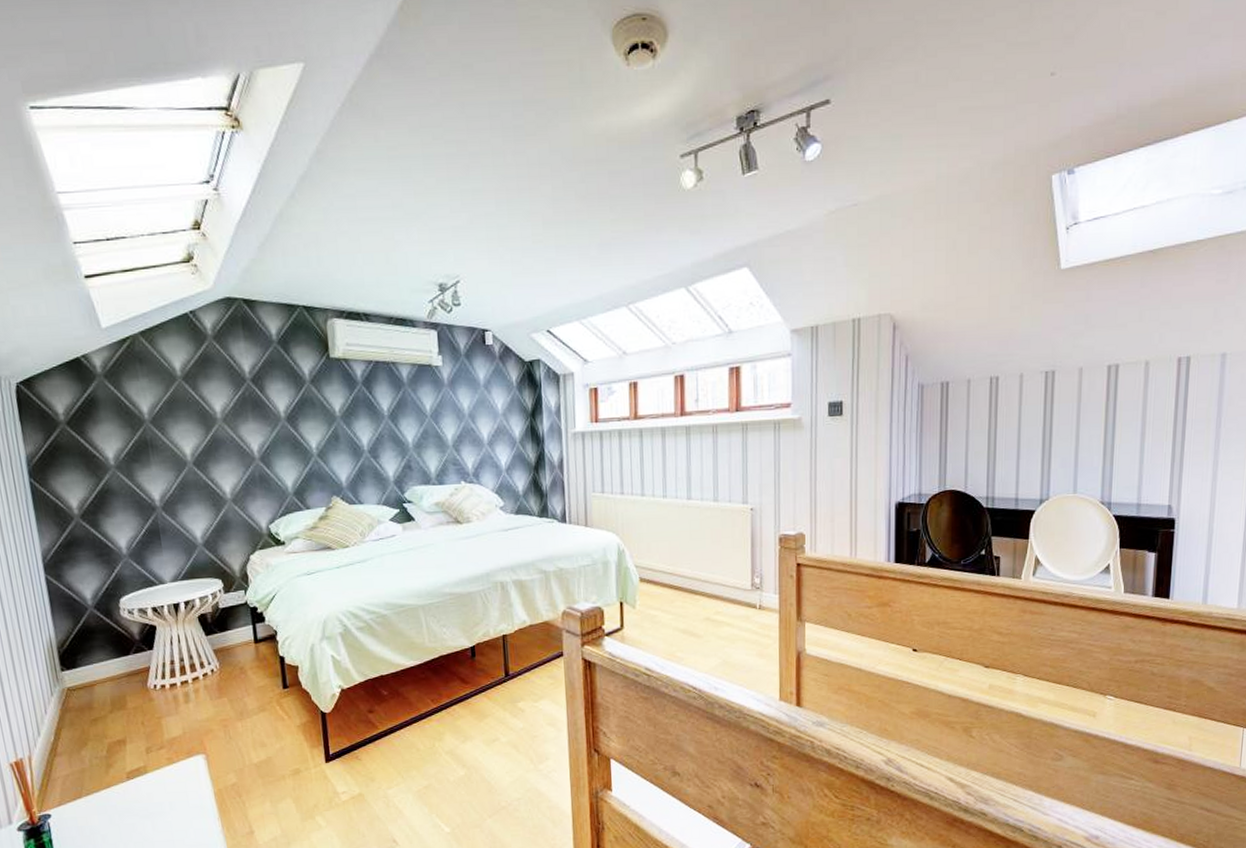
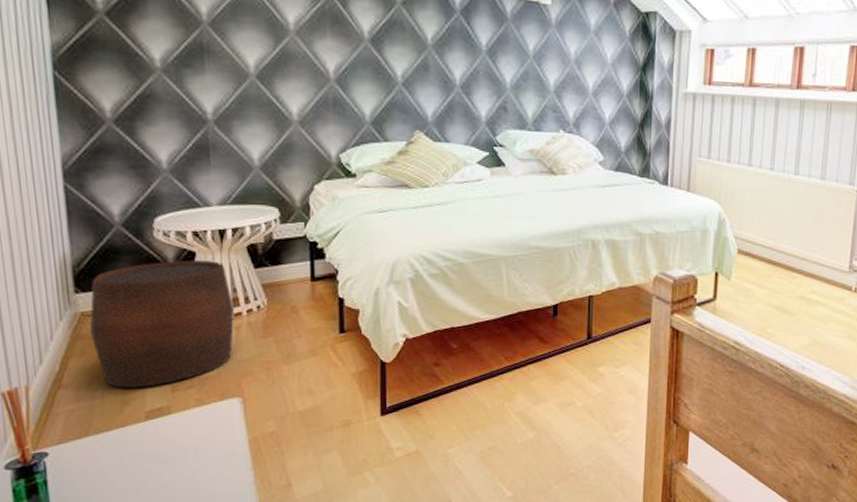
stool: none [74,632,194,753] -> present [89,260,234,388]

